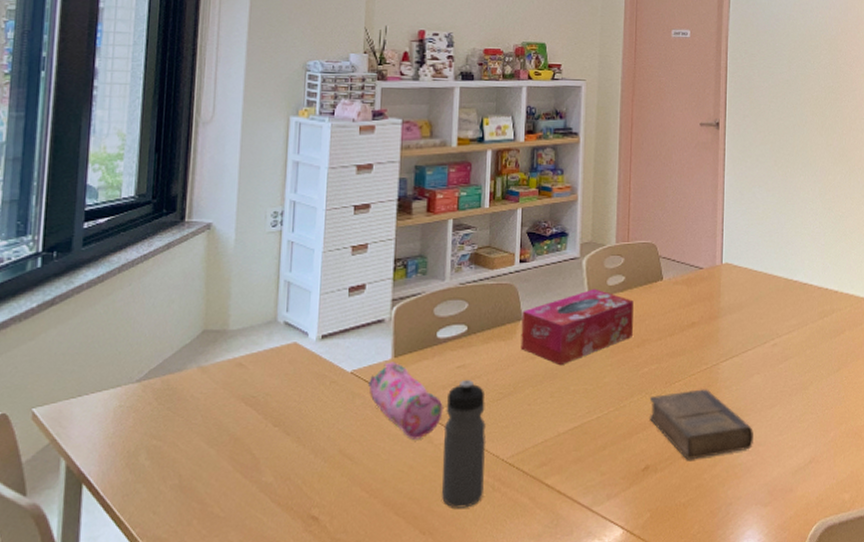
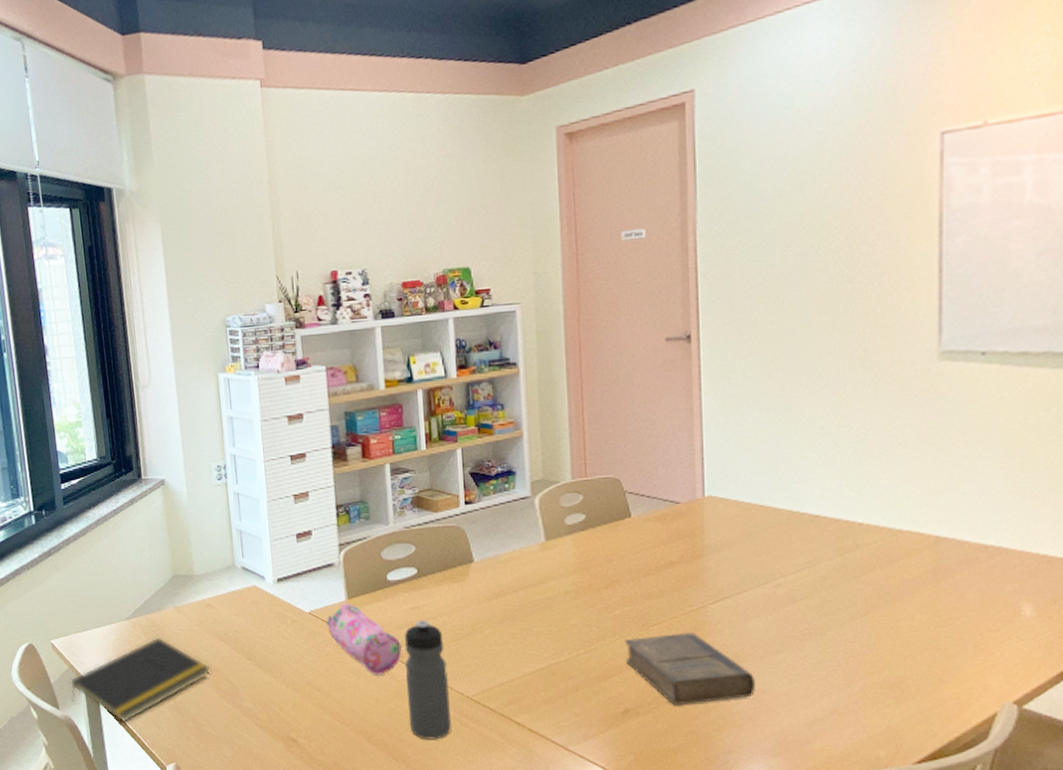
notepad: none [46,402,230,509] -> present [69,637,211,723]
tissue box: present [520,288,634,366] -> none [473,528,599,607]

